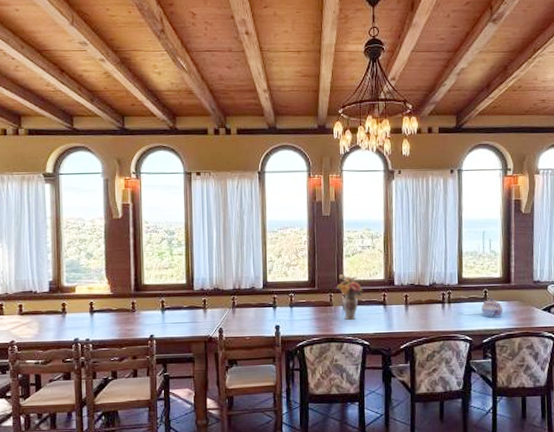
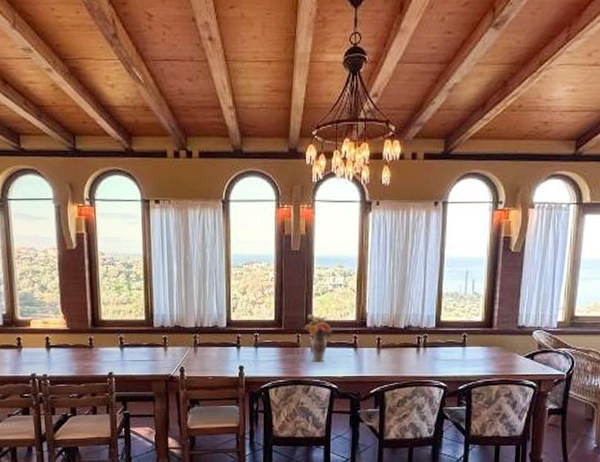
teapot: present [481,297,503,318] -> none [459,342,483,364]

